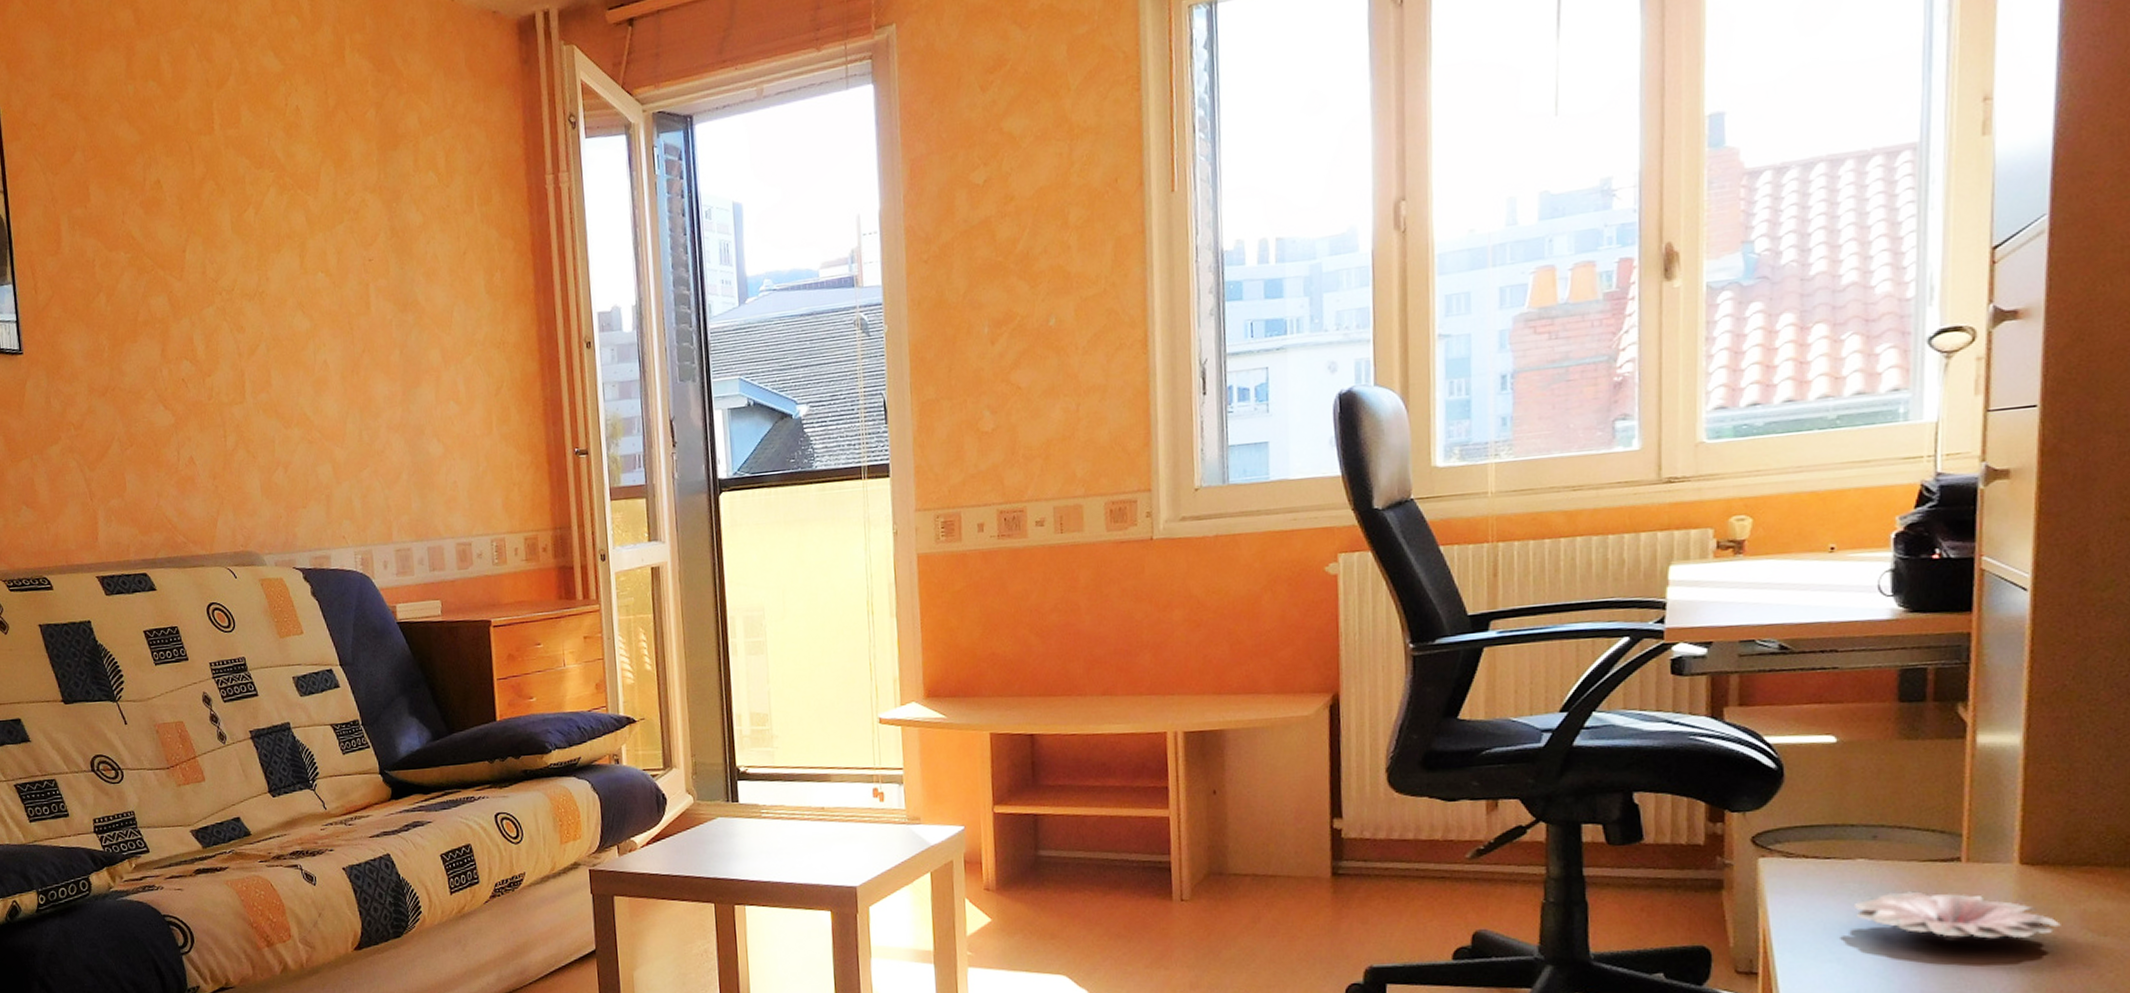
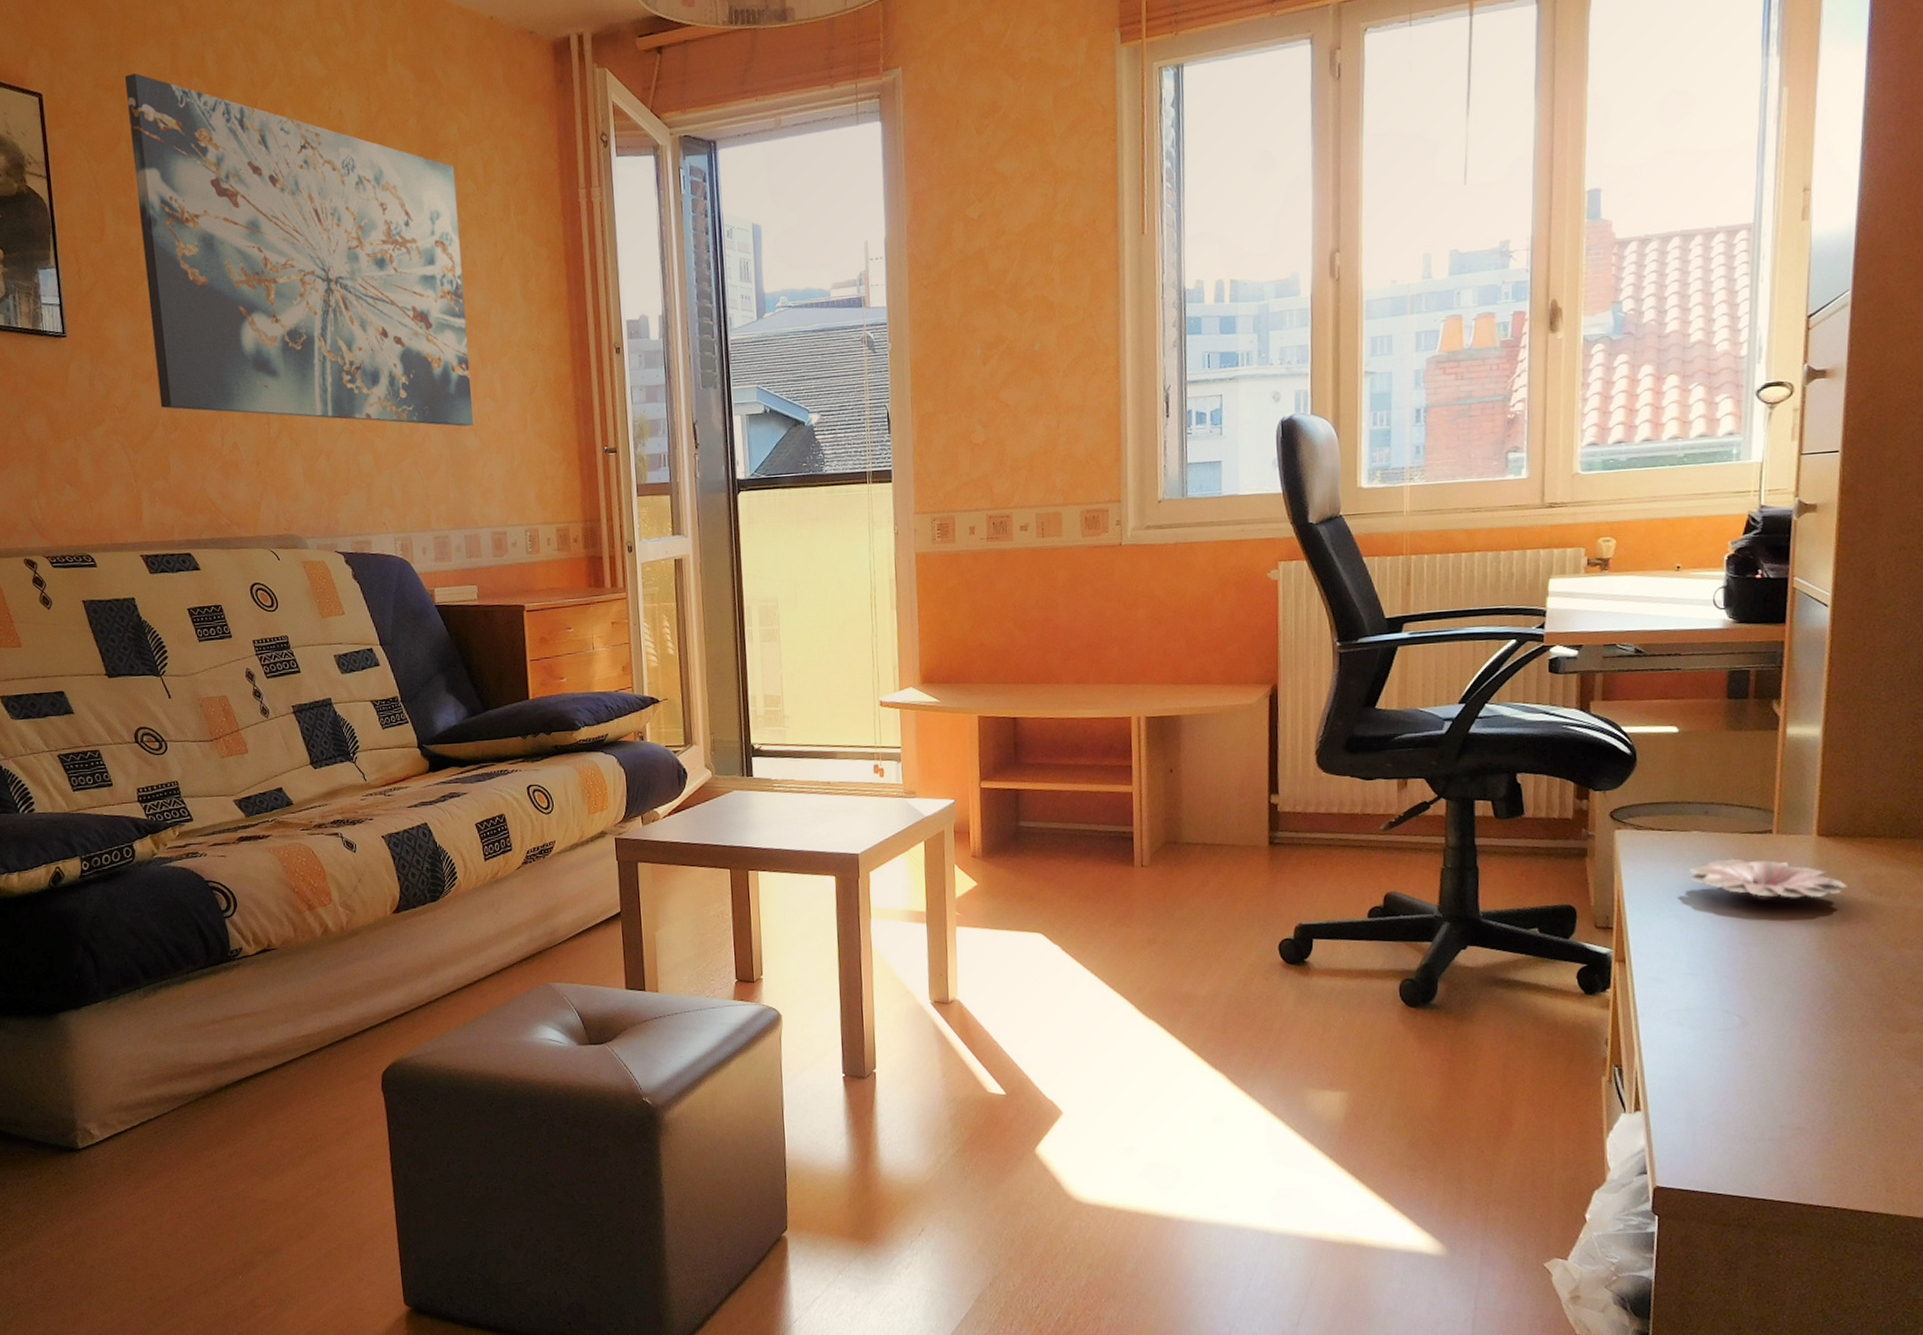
wall art: none [80,80,436,432] -> present [124,72,474,427]

